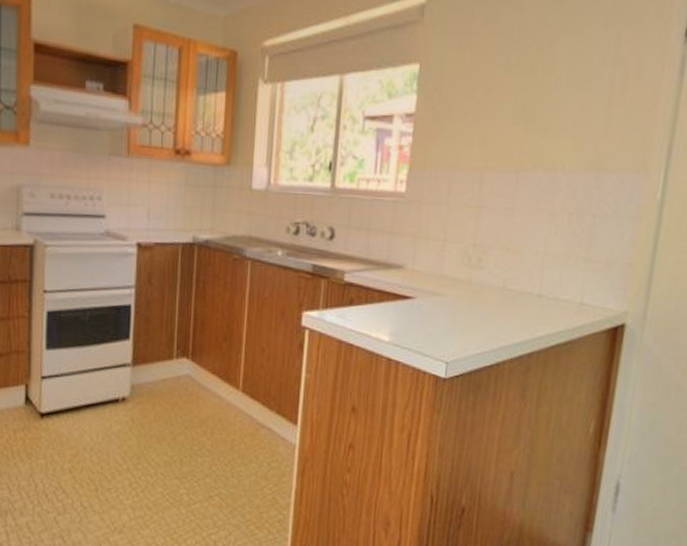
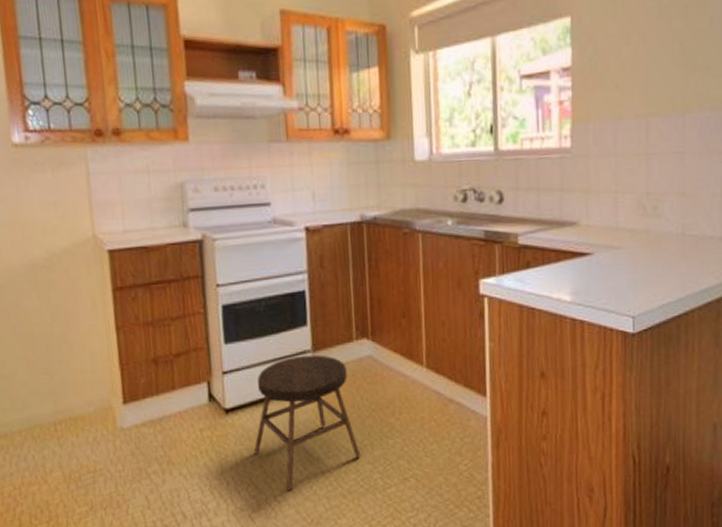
stool: none [64,368,170,498] -> present [253,355,361,491]

